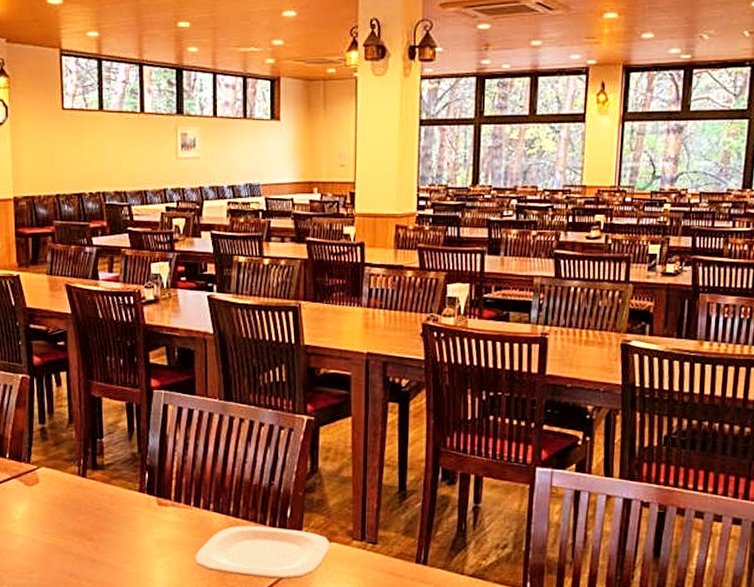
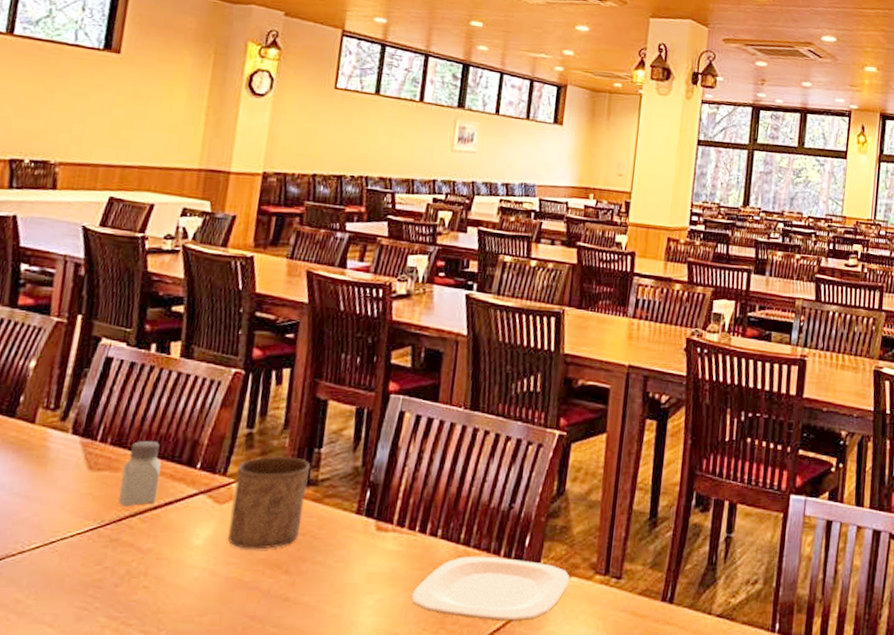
cup: none [38,447,96,522] -> present [227,457,311,550]

